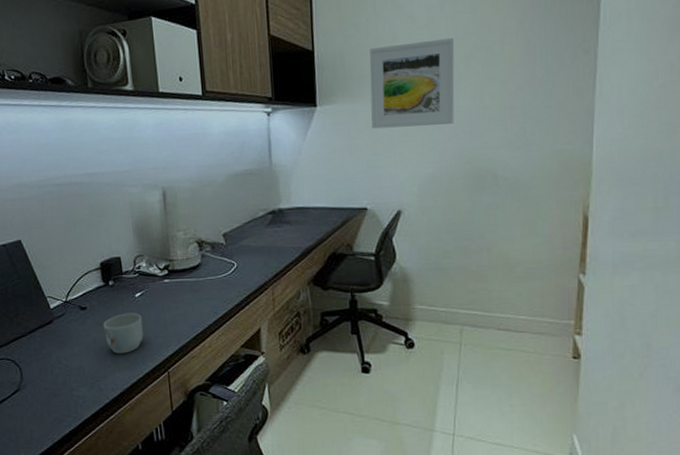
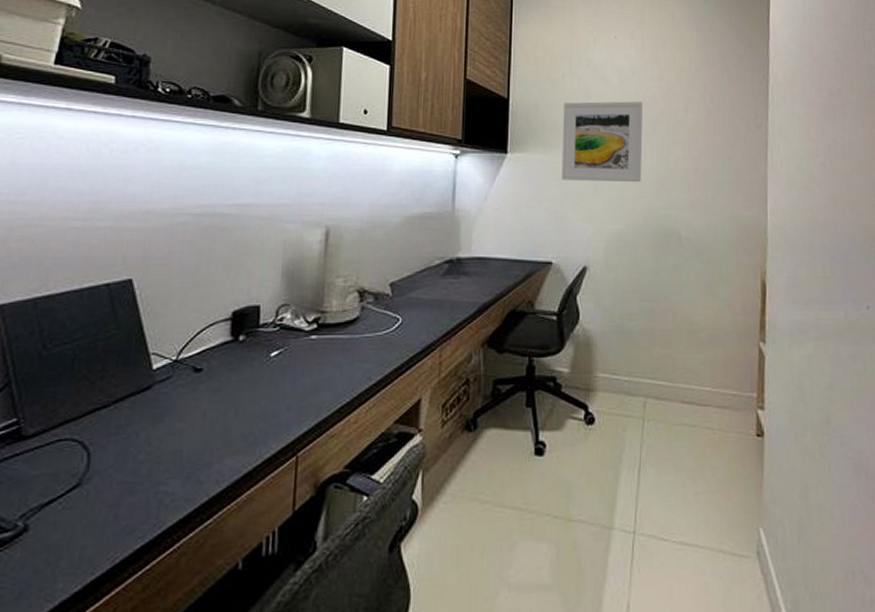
mug: present [103,312,143,354] -> none [220,376,274,432]

